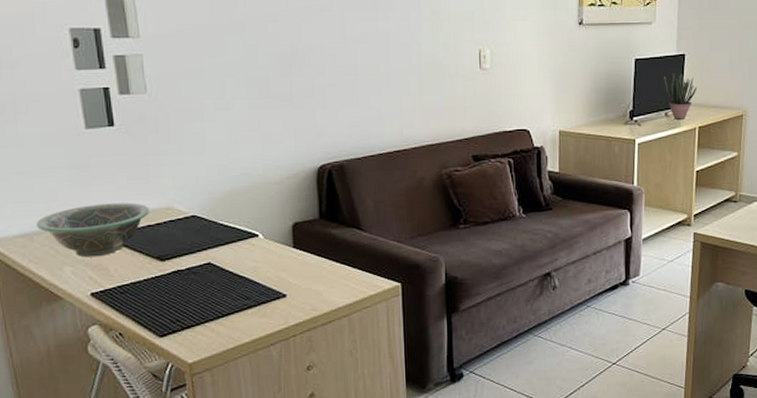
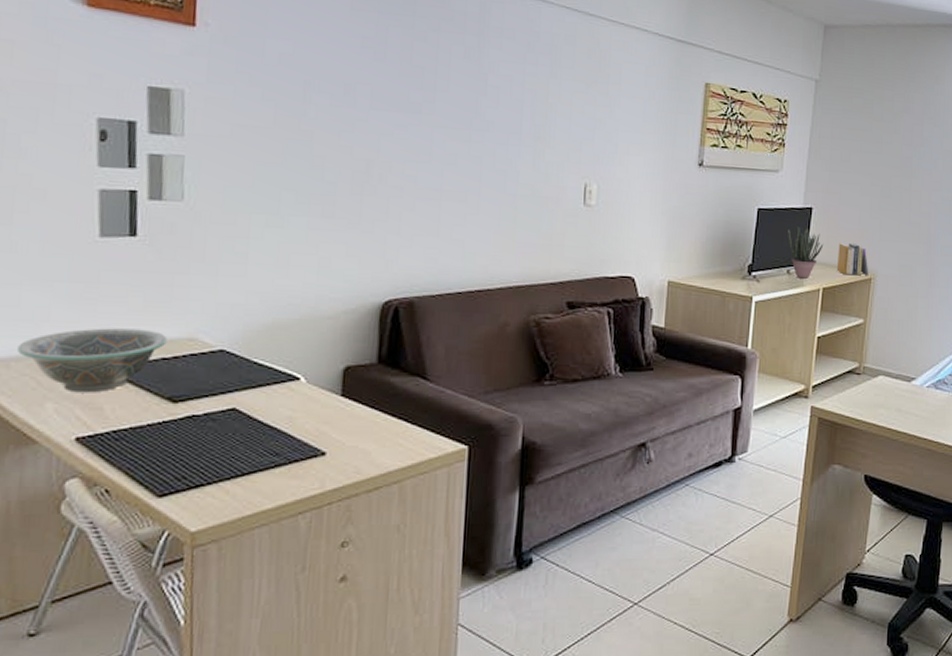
books: none [710,84,741,114] -> present [836,243,869,276]

